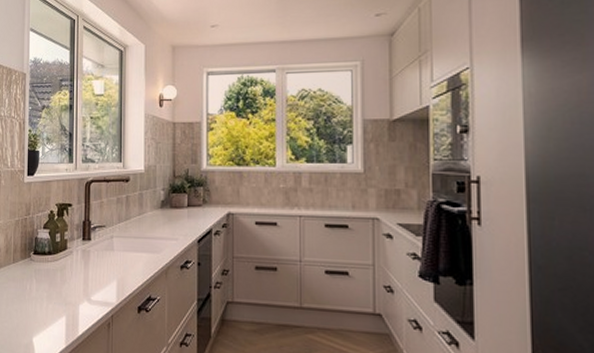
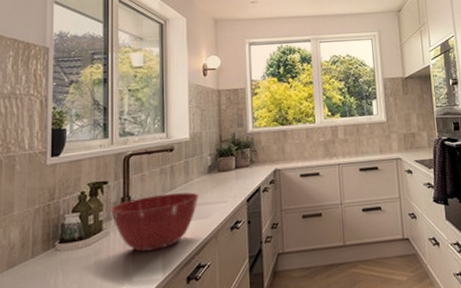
mixing bowl: none [74,223,151,276] -> present [111,192,199,252]

